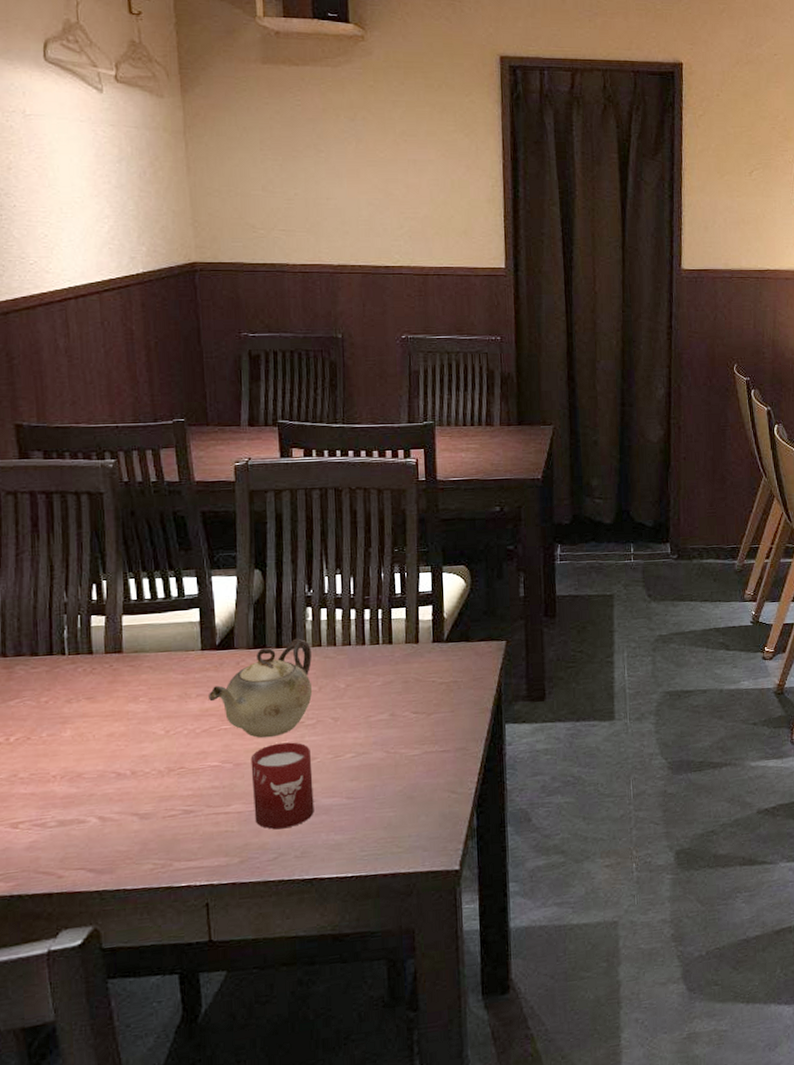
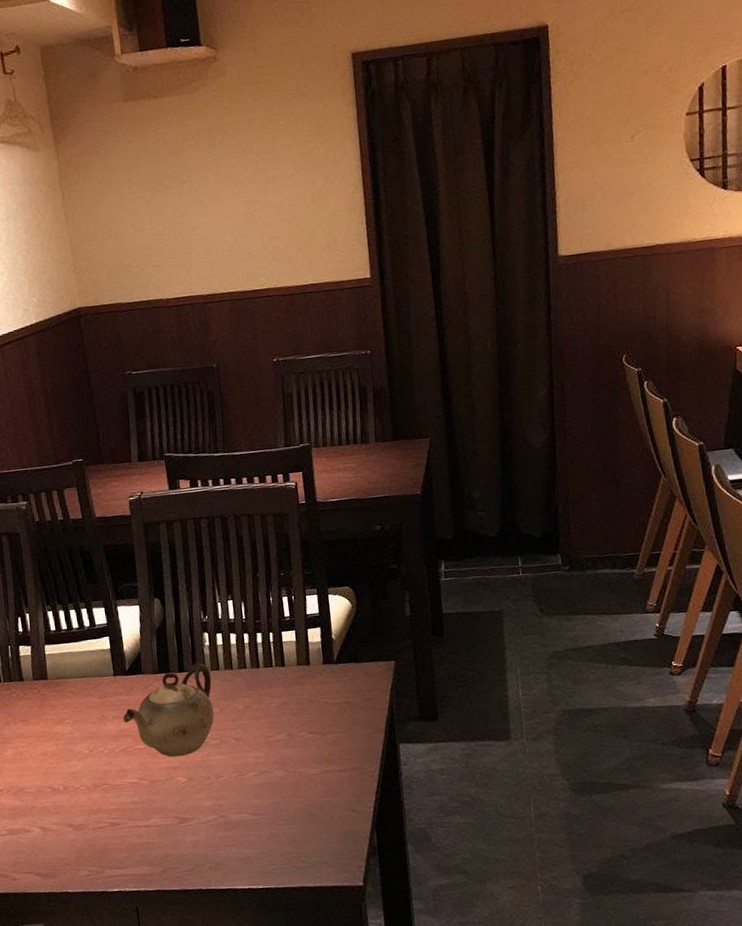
cup: present [250,742,314,829] -> none [164,761,224,842]

